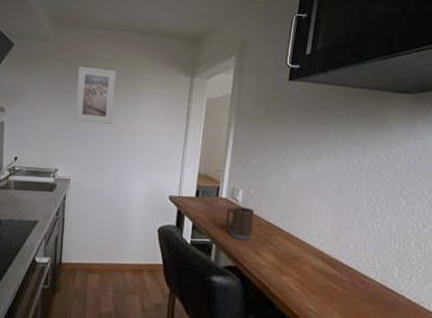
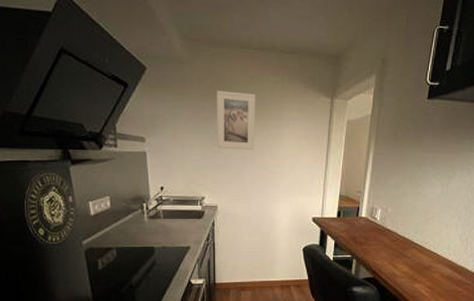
mug: present [225,207,255,240] -> none [365,225,392,254]

